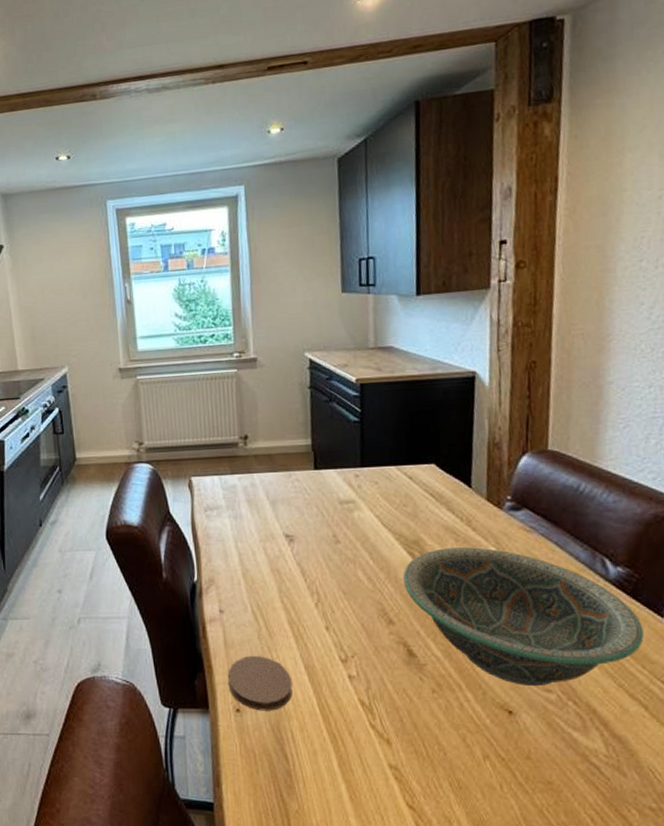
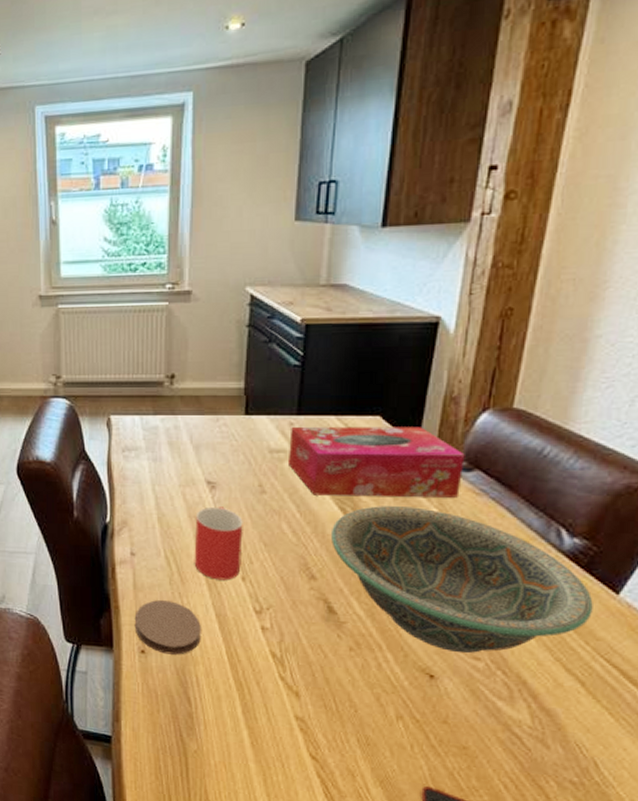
mug: none [277,559,324,631] -> present [194,506,243,580]
tissue box: none [356,472,513,542] -> present [287,426,465,498]

